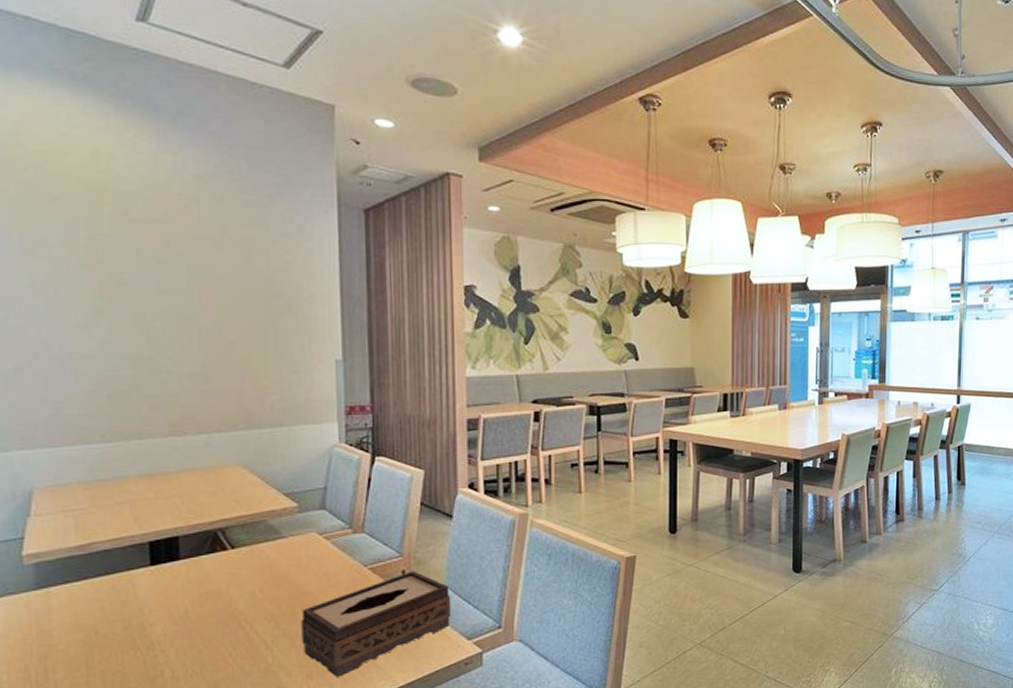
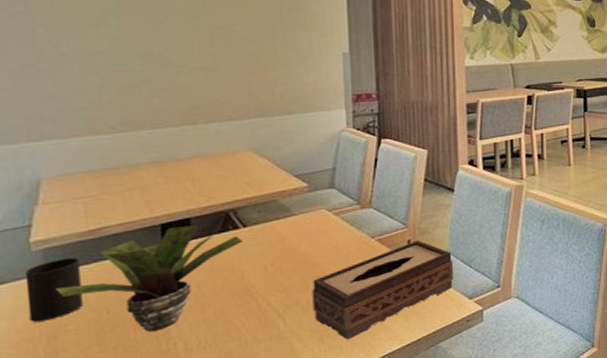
cup: none [17,573,73,640] -> present [24,257,83,322]
potted plant: none [47,544,232,656] -> present [56,225,244,332]

